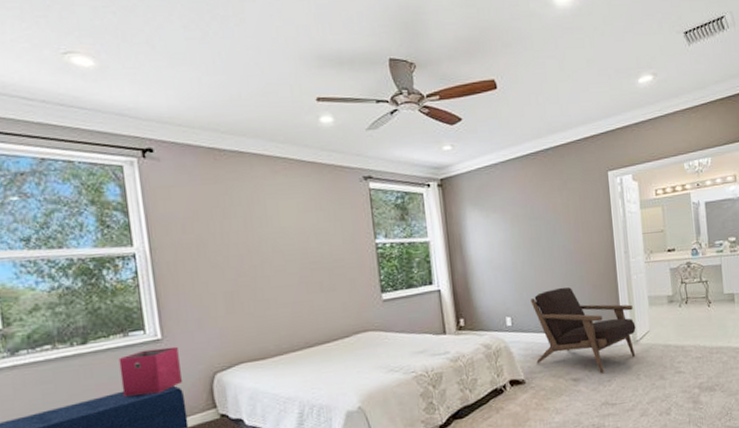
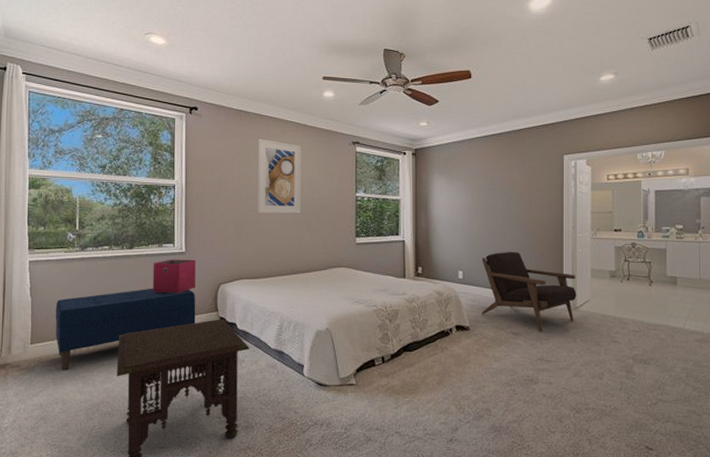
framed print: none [241,182,309,278] -> present [257,138,301,214]

